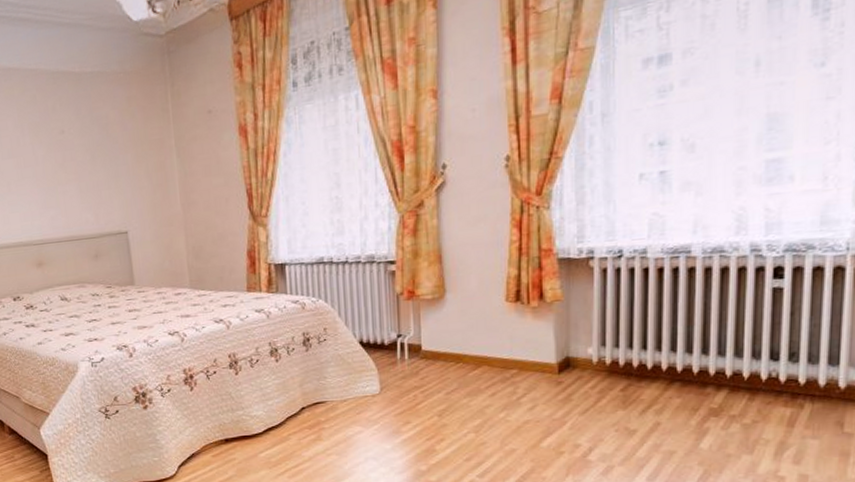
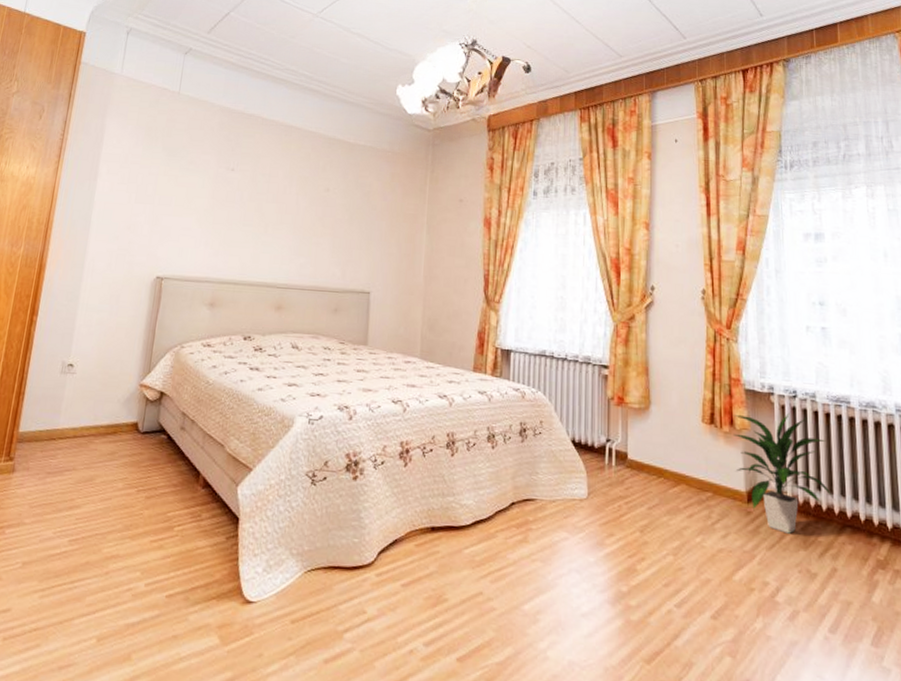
indoor plant: none [538,274,662,397] -> present [729,412,834,534]

